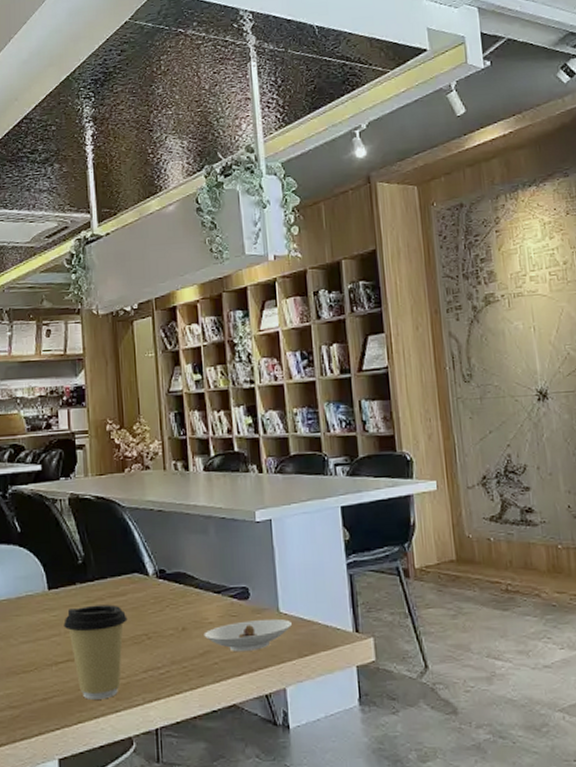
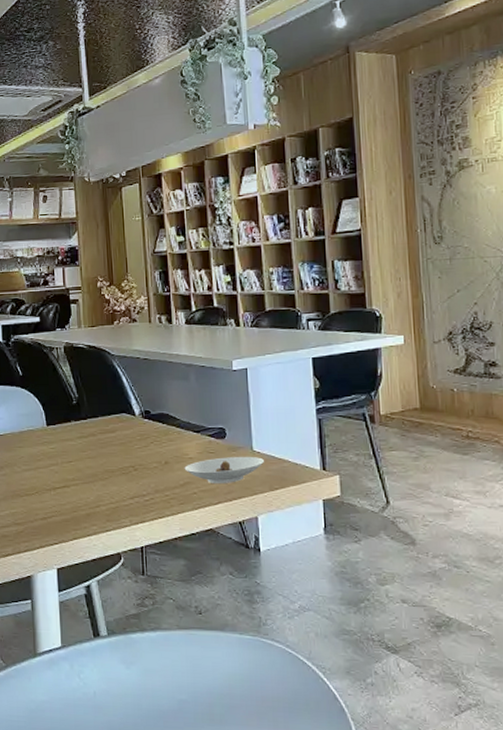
coffee cup: present [63,604,128,700] -> none [60,440,117,520]

